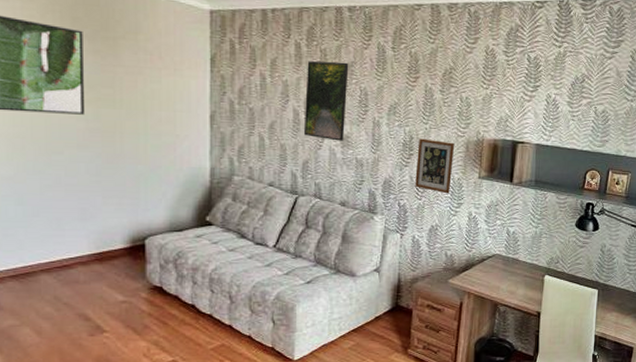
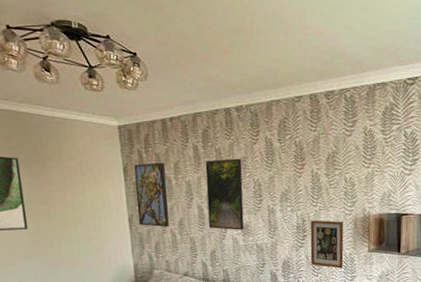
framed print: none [222,55,261,130] -> present [134,162,169,227]

